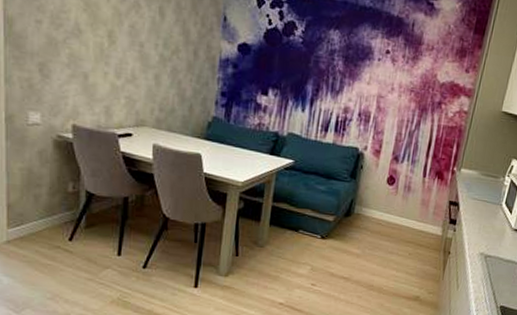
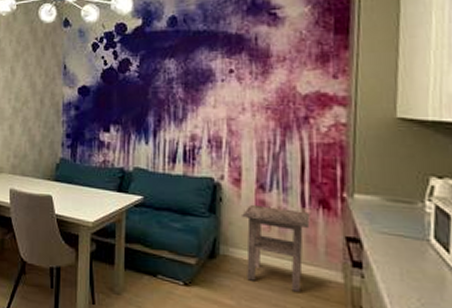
side table: none [373,172,428,242] -> present [242,204,310,292]

